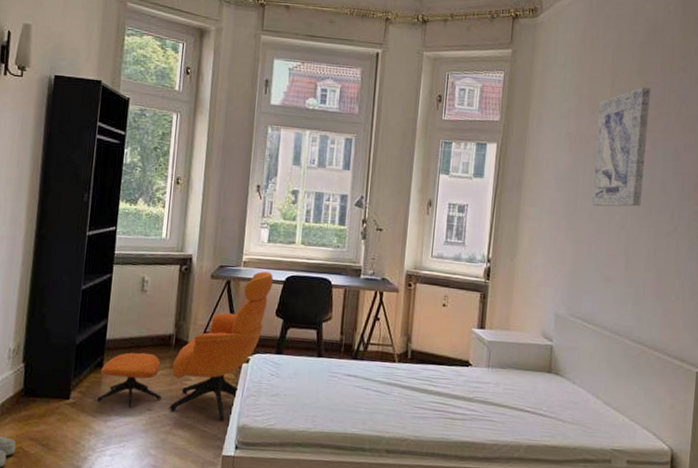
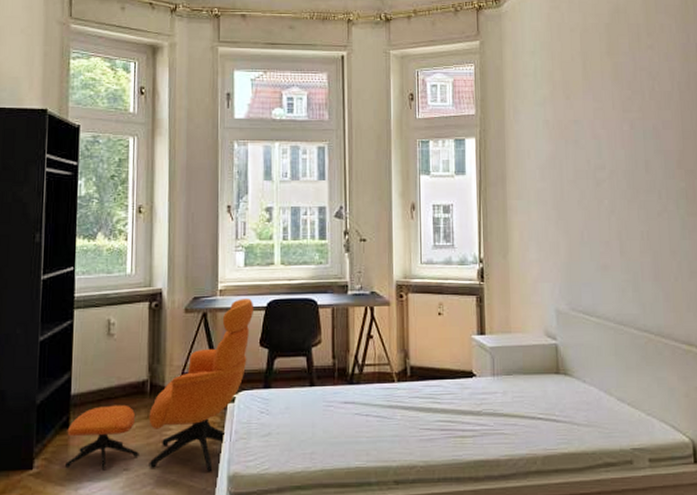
wall art: present [591,87,650,207] -> none [574,67,628,192]

